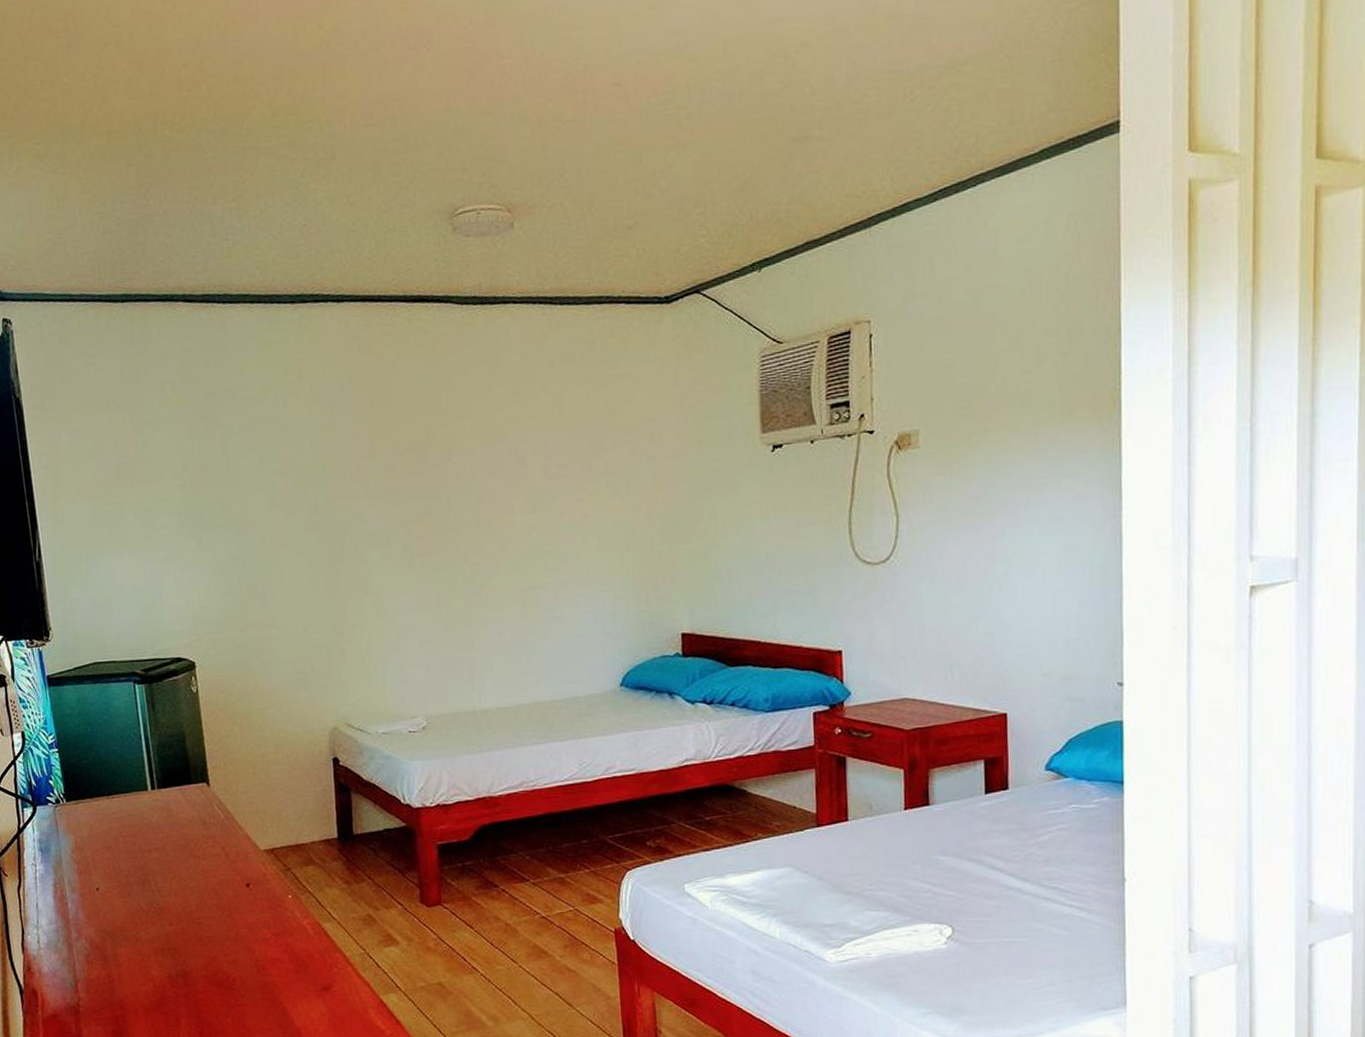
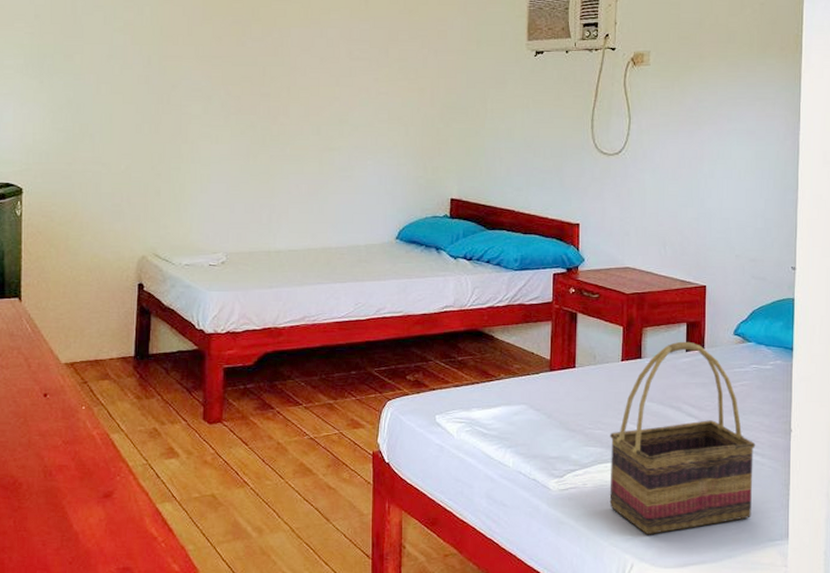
woven basket: none [896,781,1080,1009] -> present [609,341,756,535]

